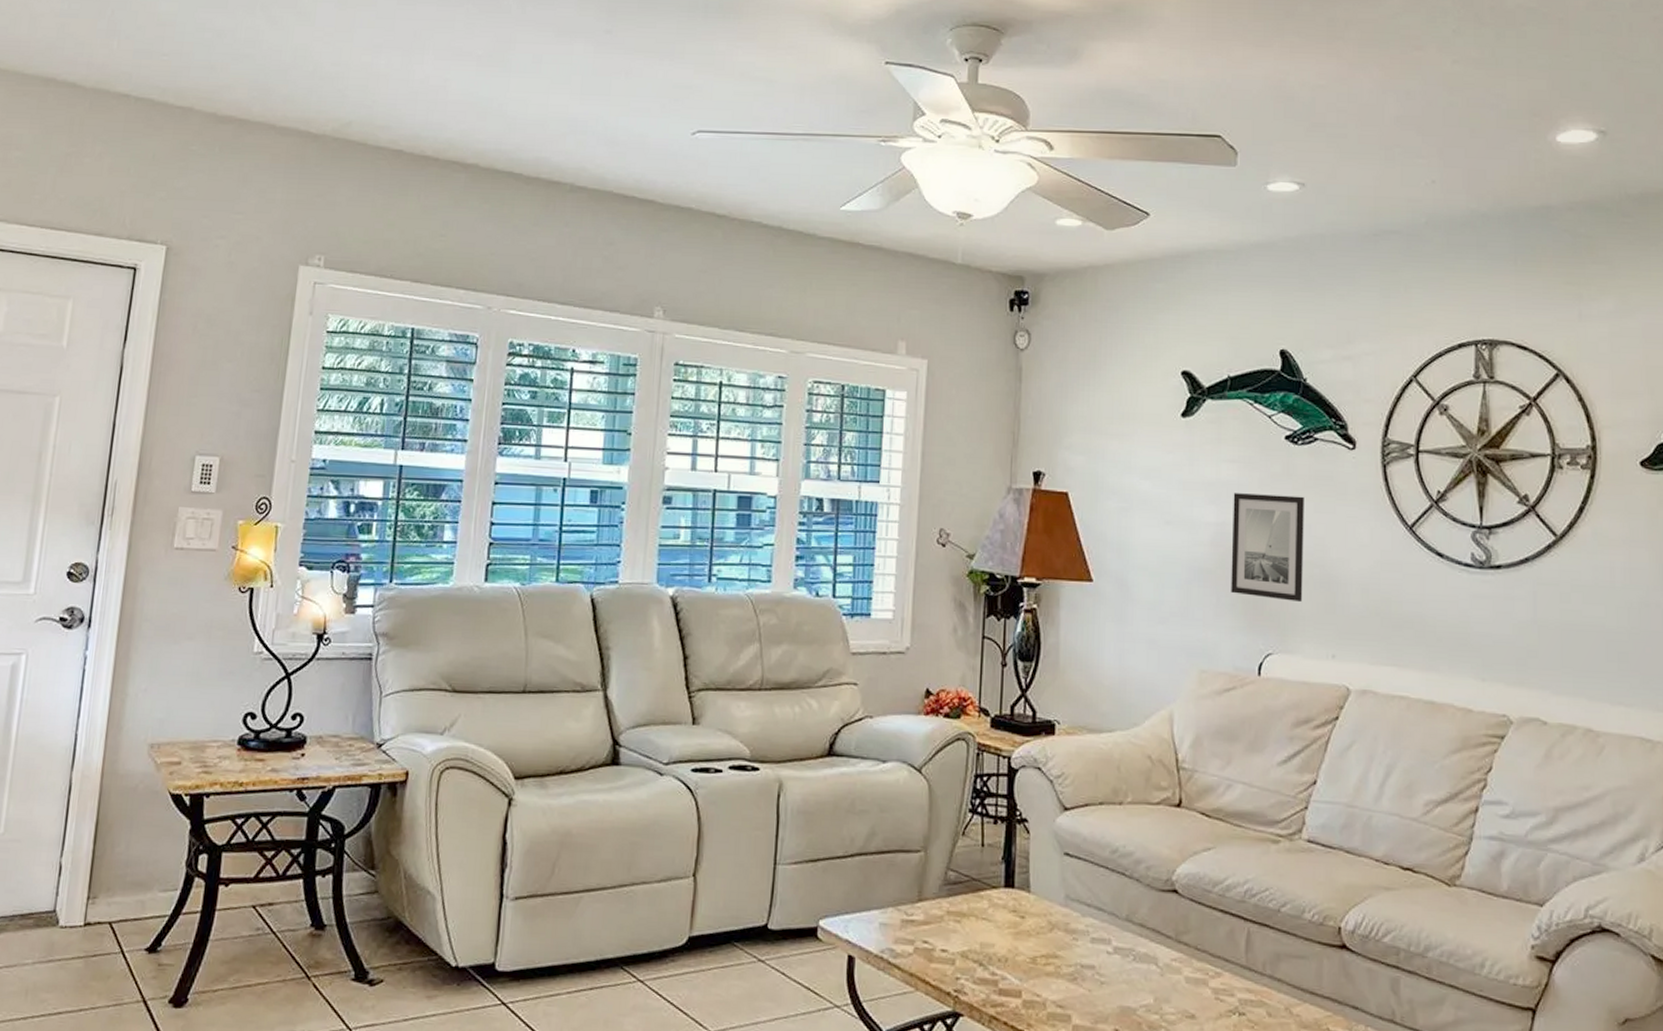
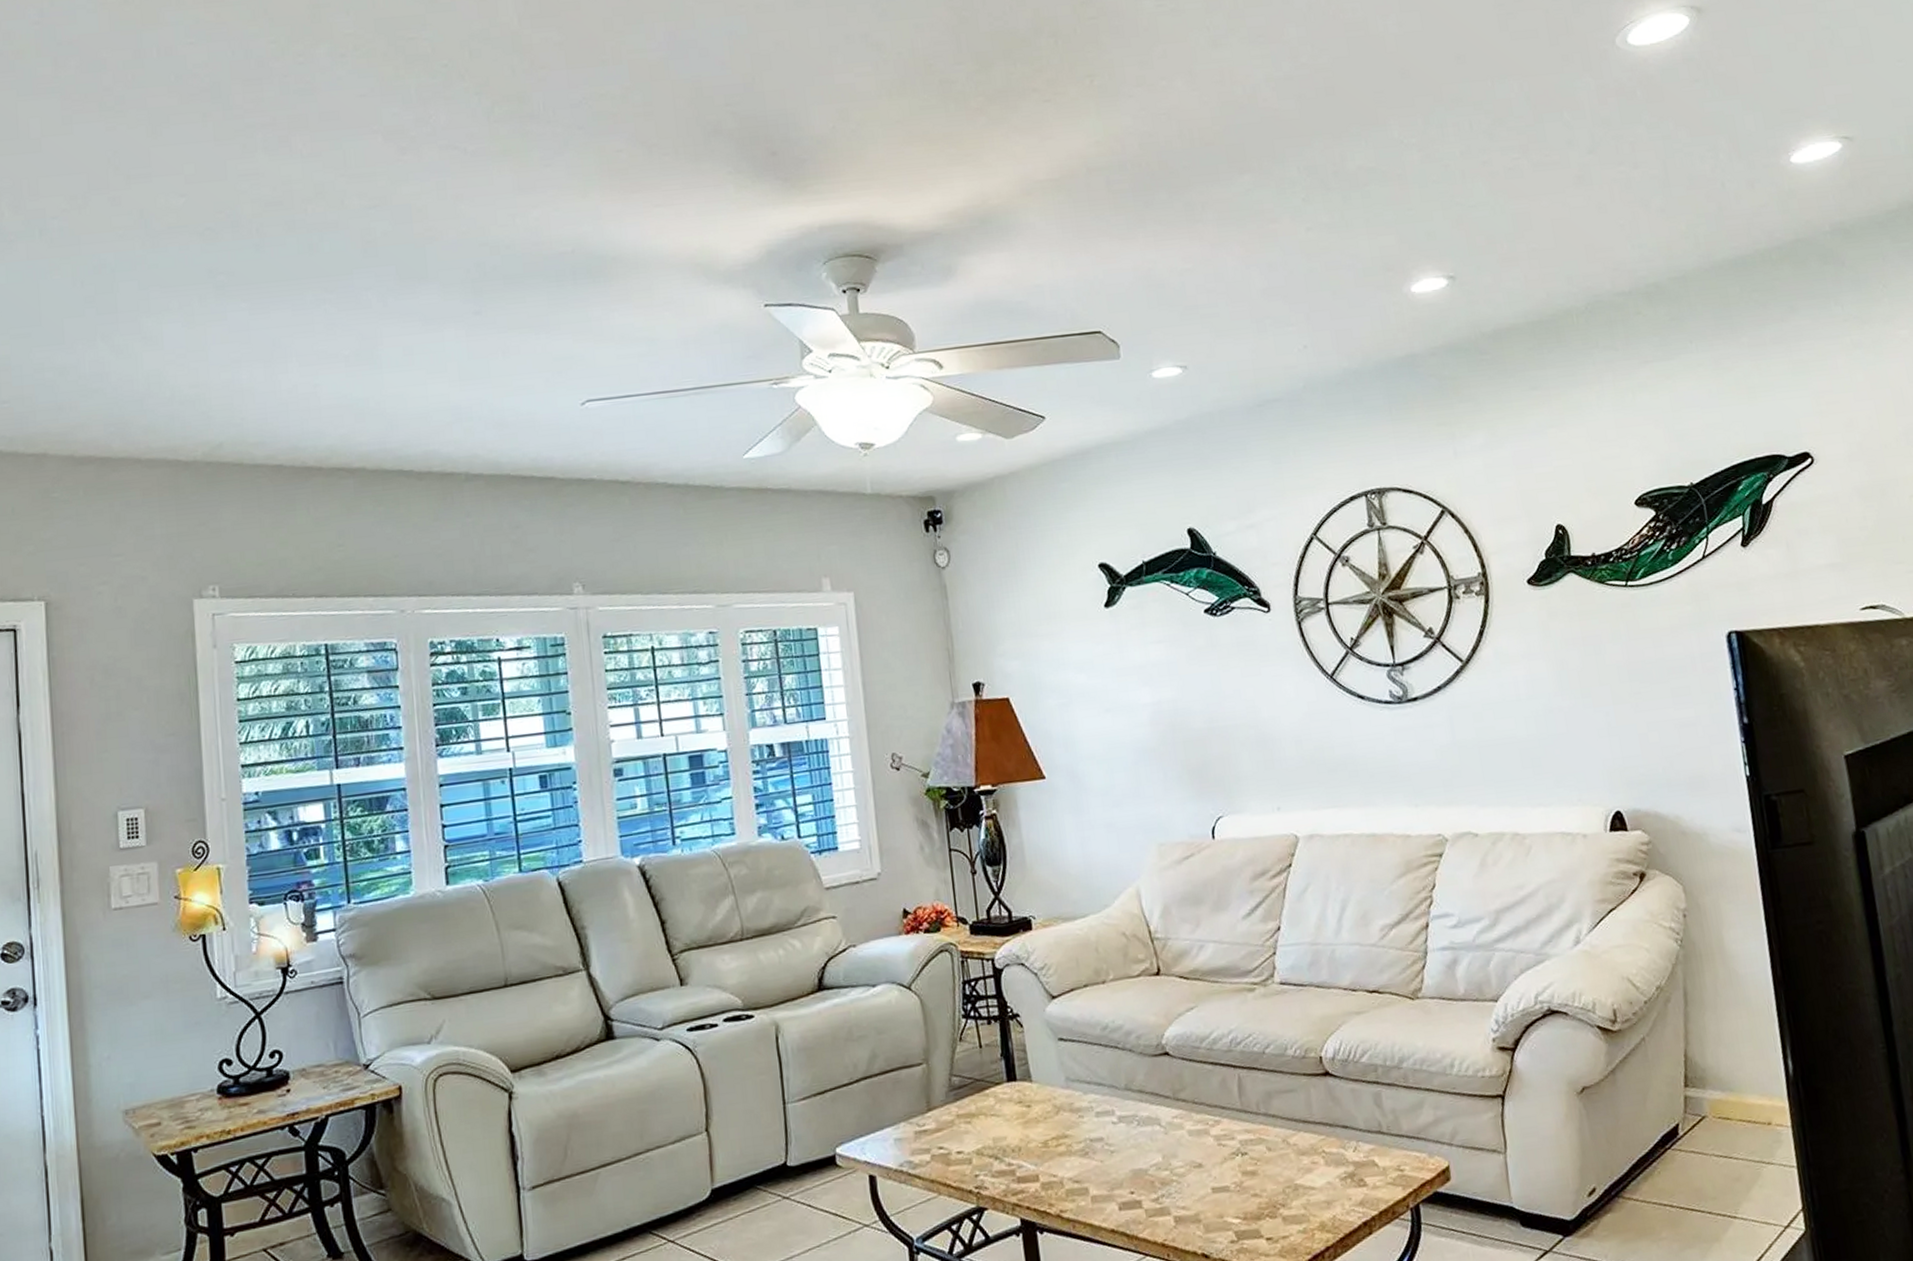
wall art: present [1231,493,1304,603] -> none [1164,664,1243,767]

